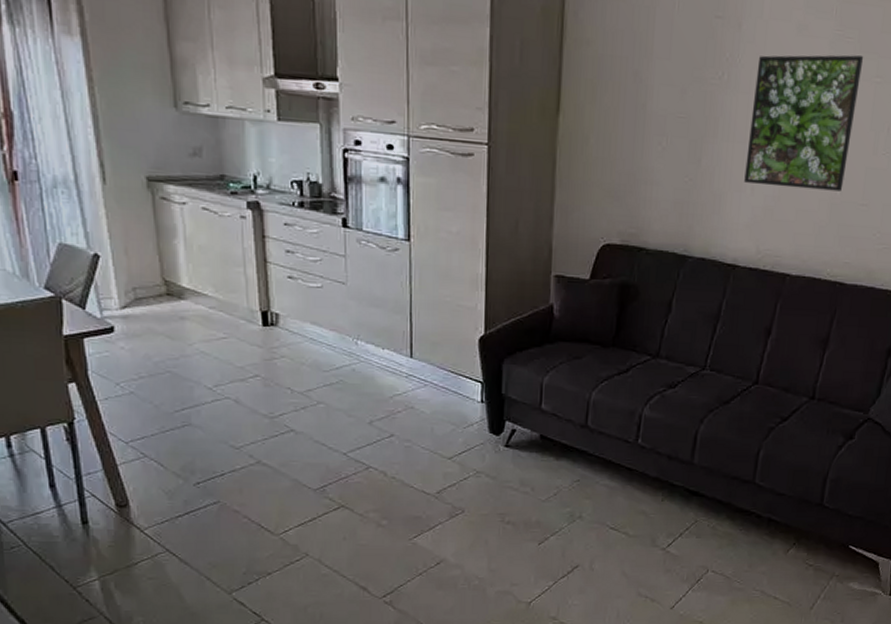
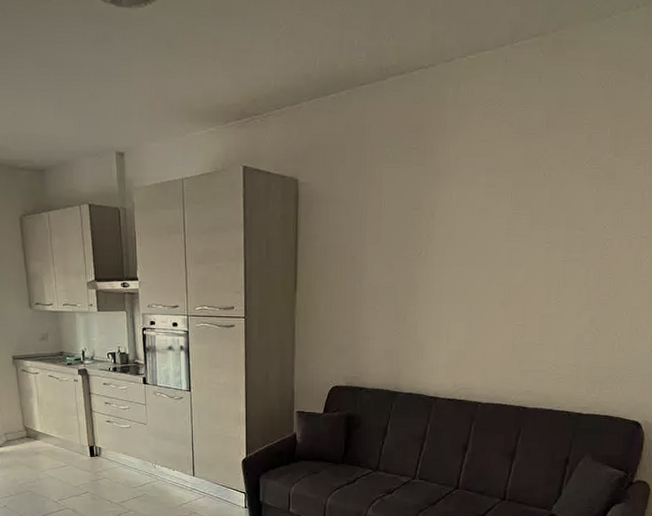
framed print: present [744,54,864,192] -> none [441,227,536,335]

